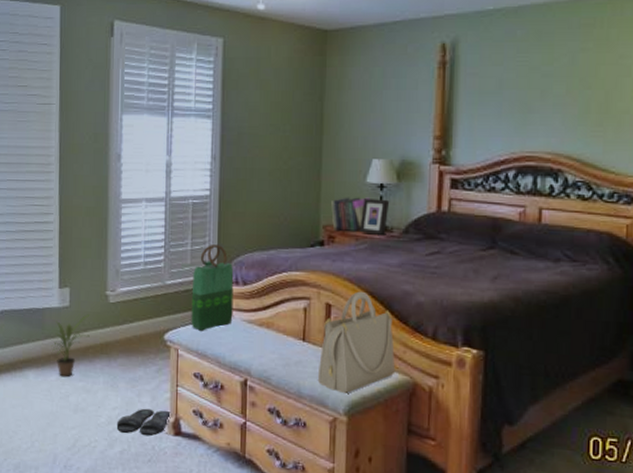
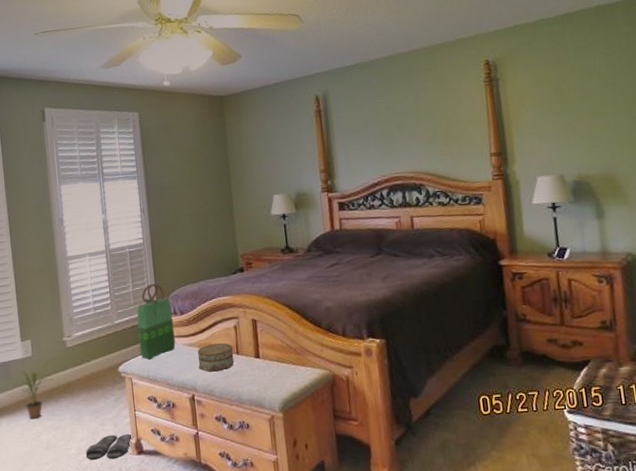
decorative box: none [256,324,299,357] -> present [197,342,234,372]
handbag: present [317,291,396,394] -> none [252,305,317,394]
books: present [331,197,370,232] -> none [245,227,276,259]
picture frame: present [359,199,390,235] -> none [270,226,293,257]

